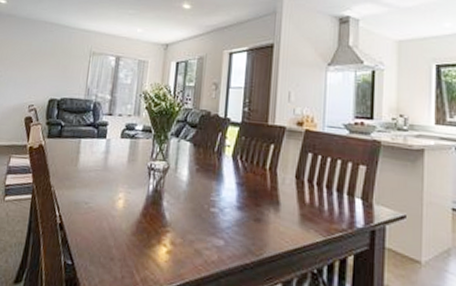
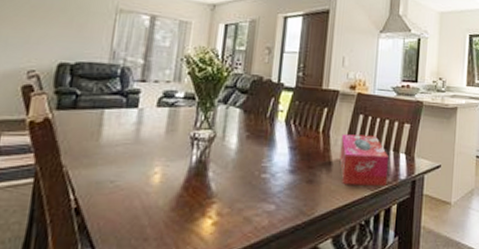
tissue box: none [288,173,342,233] -> present [339,134,388,186]

